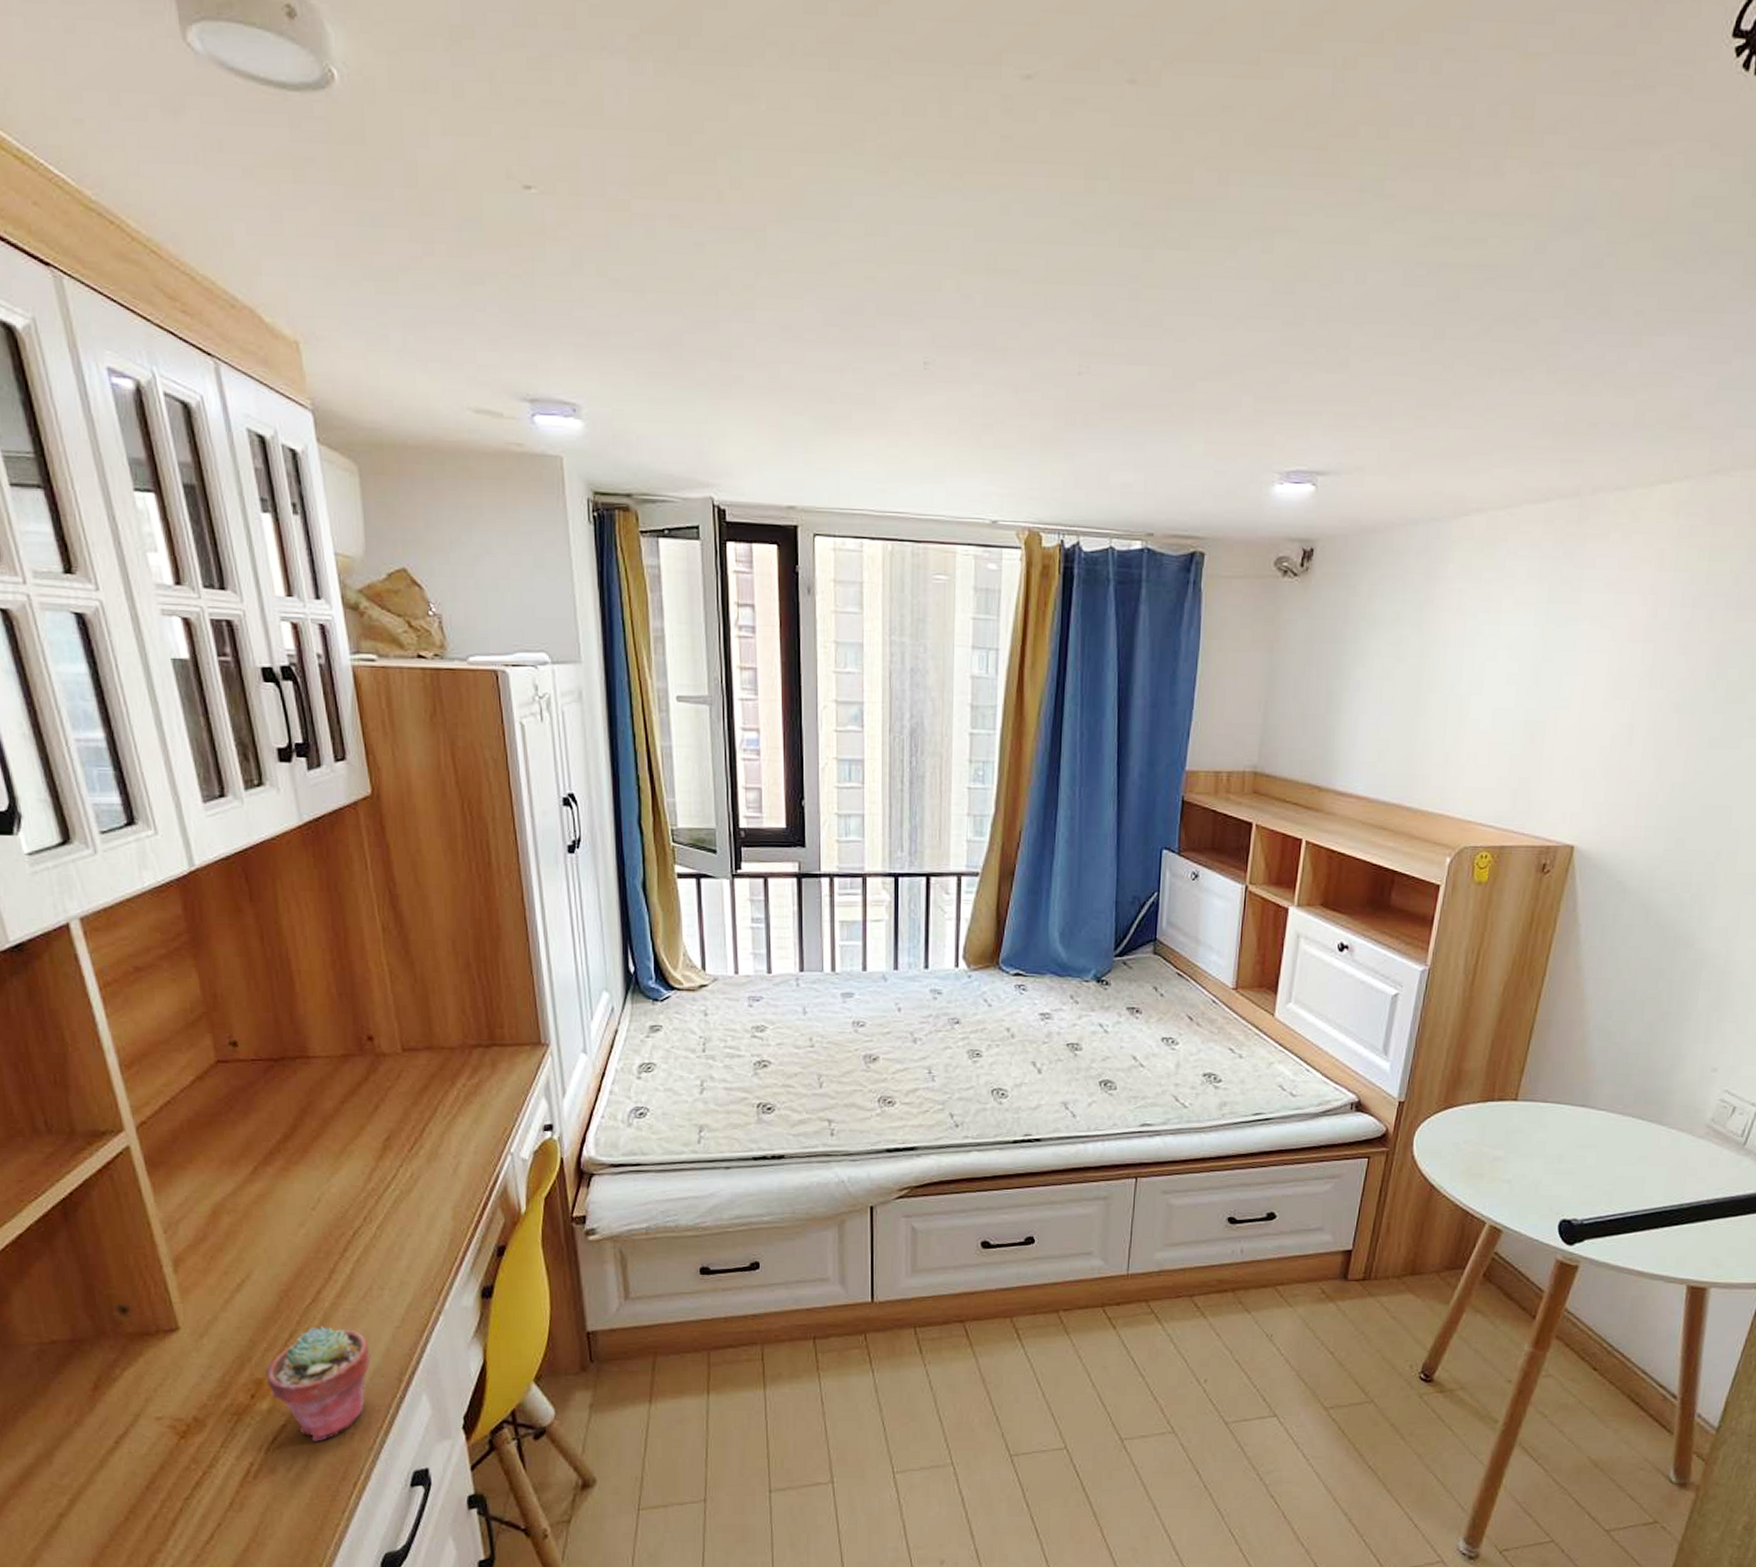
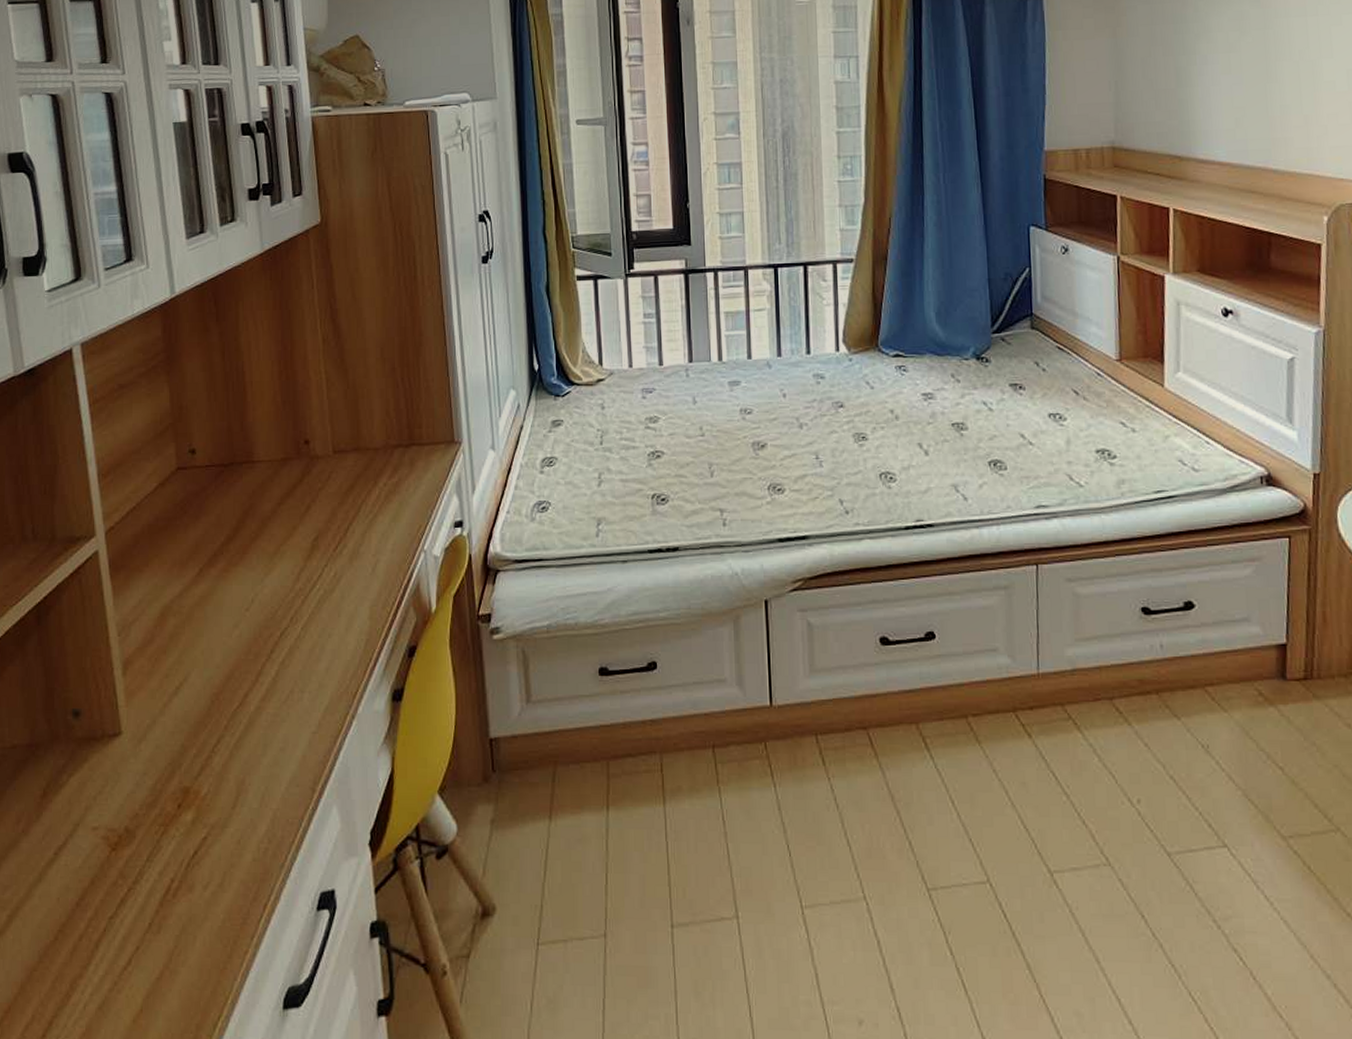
potted succulent: present [266,1326,371,1442] -> none [193,731,288,857]

